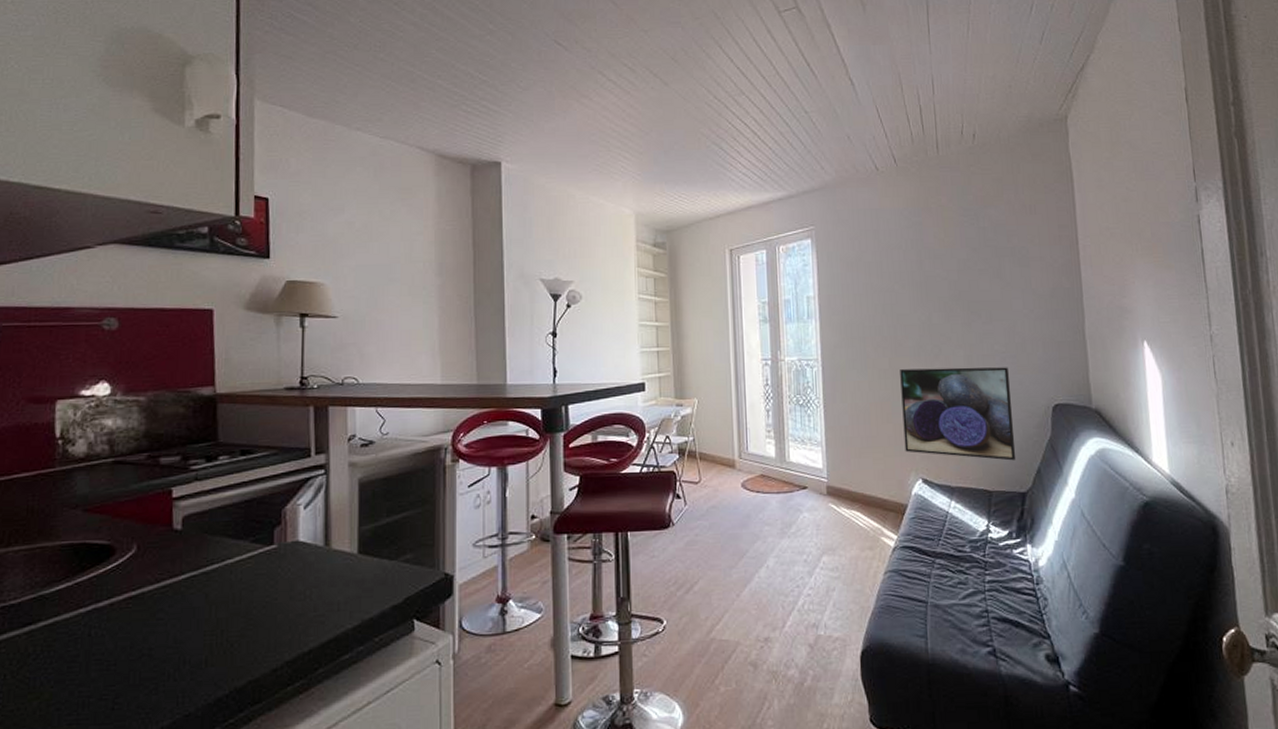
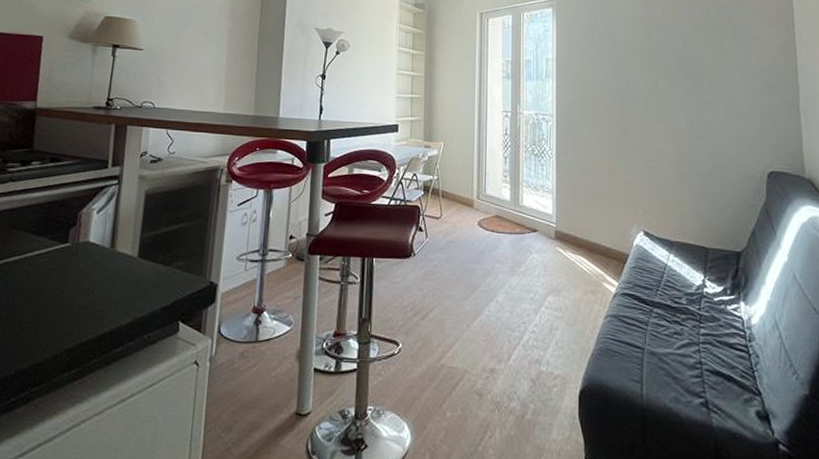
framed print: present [900,367,1016,461] -> none [627,129,732,221]

